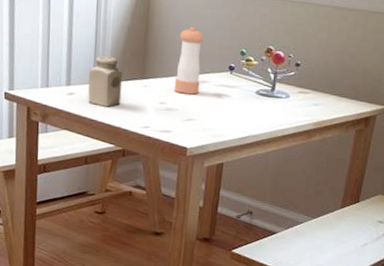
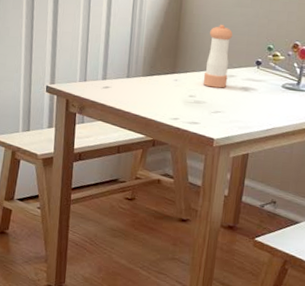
salt shaker: present [88,56,123,107] -> none [122,52,155,100]

